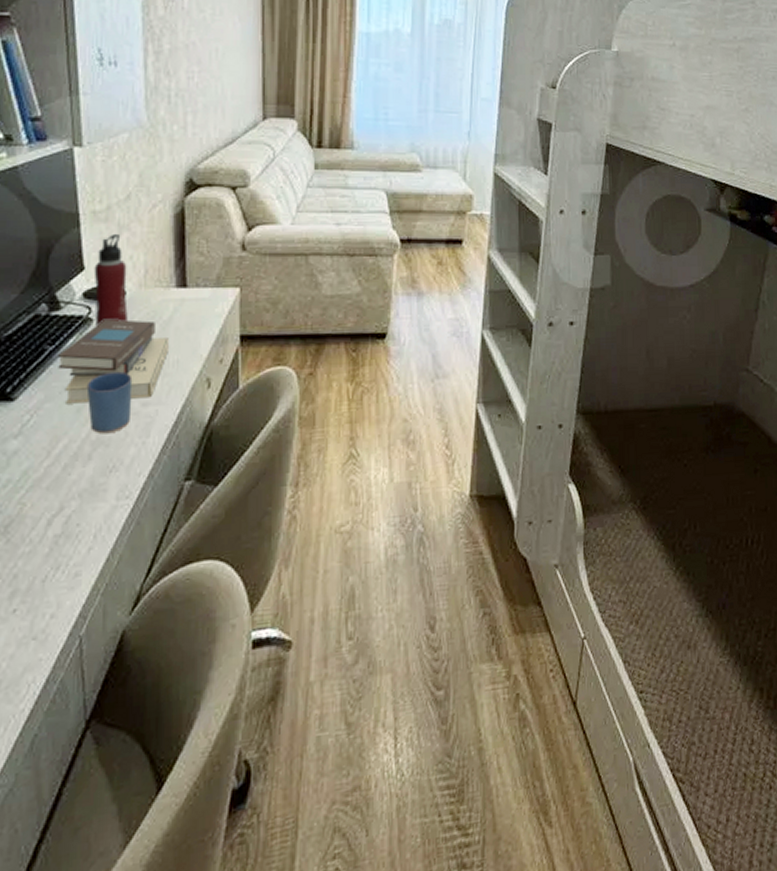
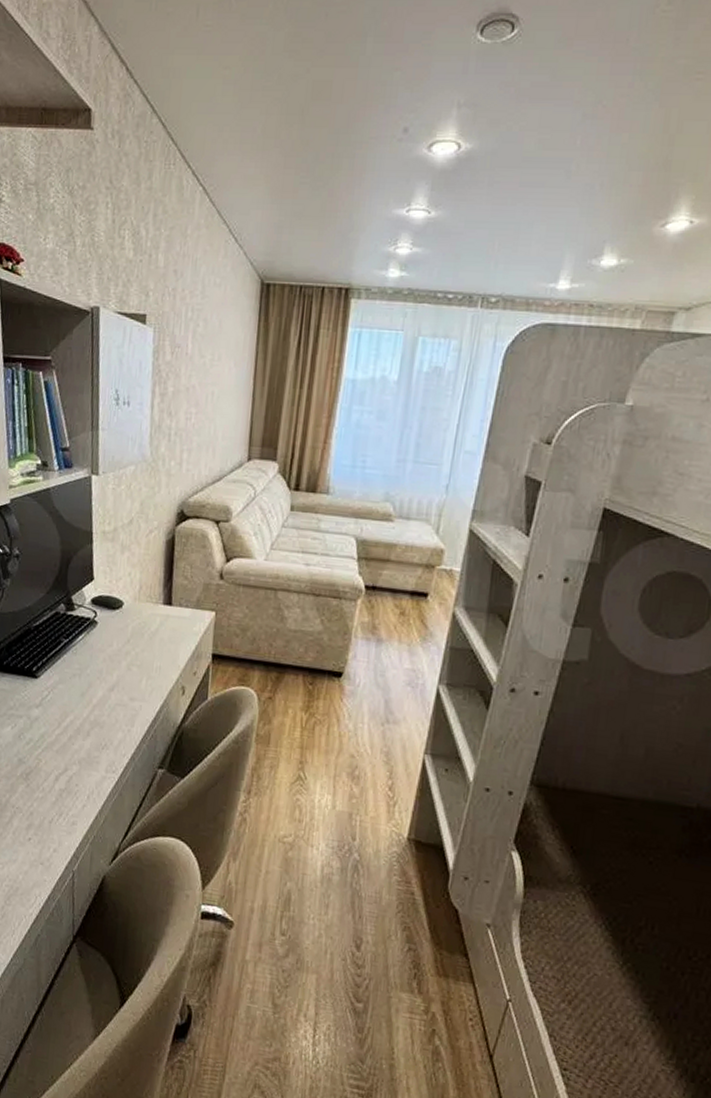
books: present [58,318,169,404] -> none [70,623,154,695]
mug: present [86,371,133,434] -> none [89,667,124,718]
water bottle: present [94,233,128,327] -> none [99,552,126,629]

